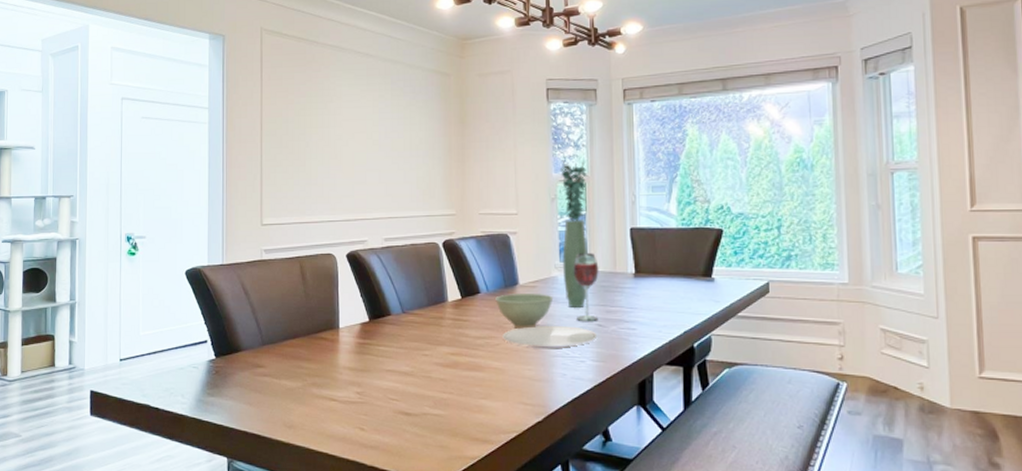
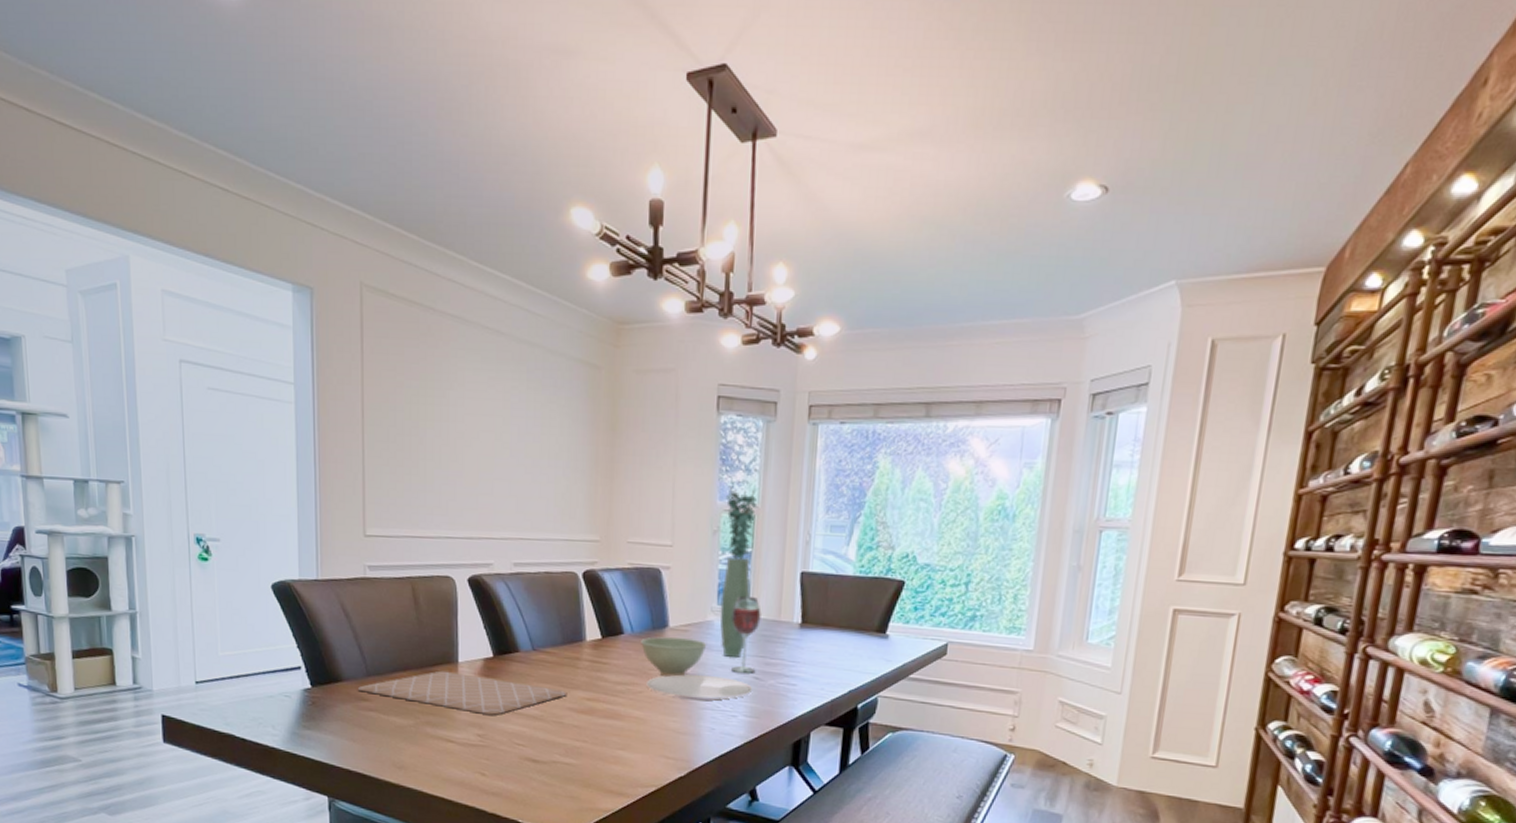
placemat: none [255,336,434,373] -> present [358,670,568,715]

